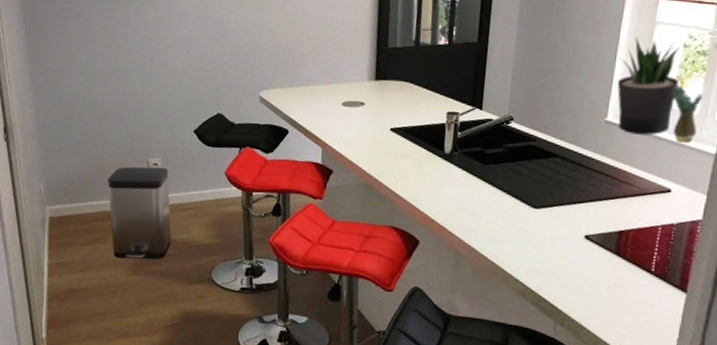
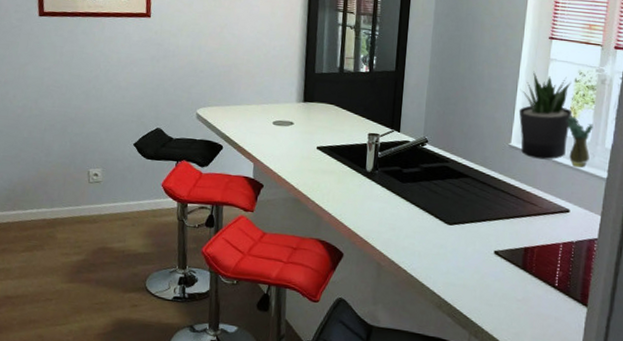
pedal bin: present [107,166,172,259] -> none [48,176,109,267]

